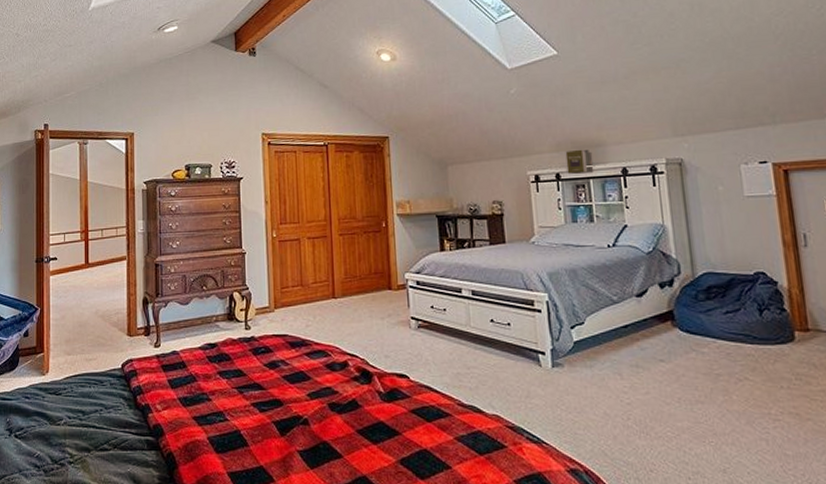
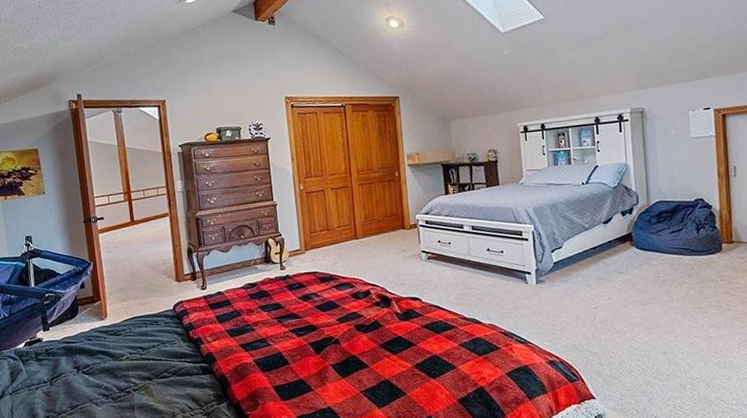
books: present [565,149,594,174] -> none [549,102,573,124]

